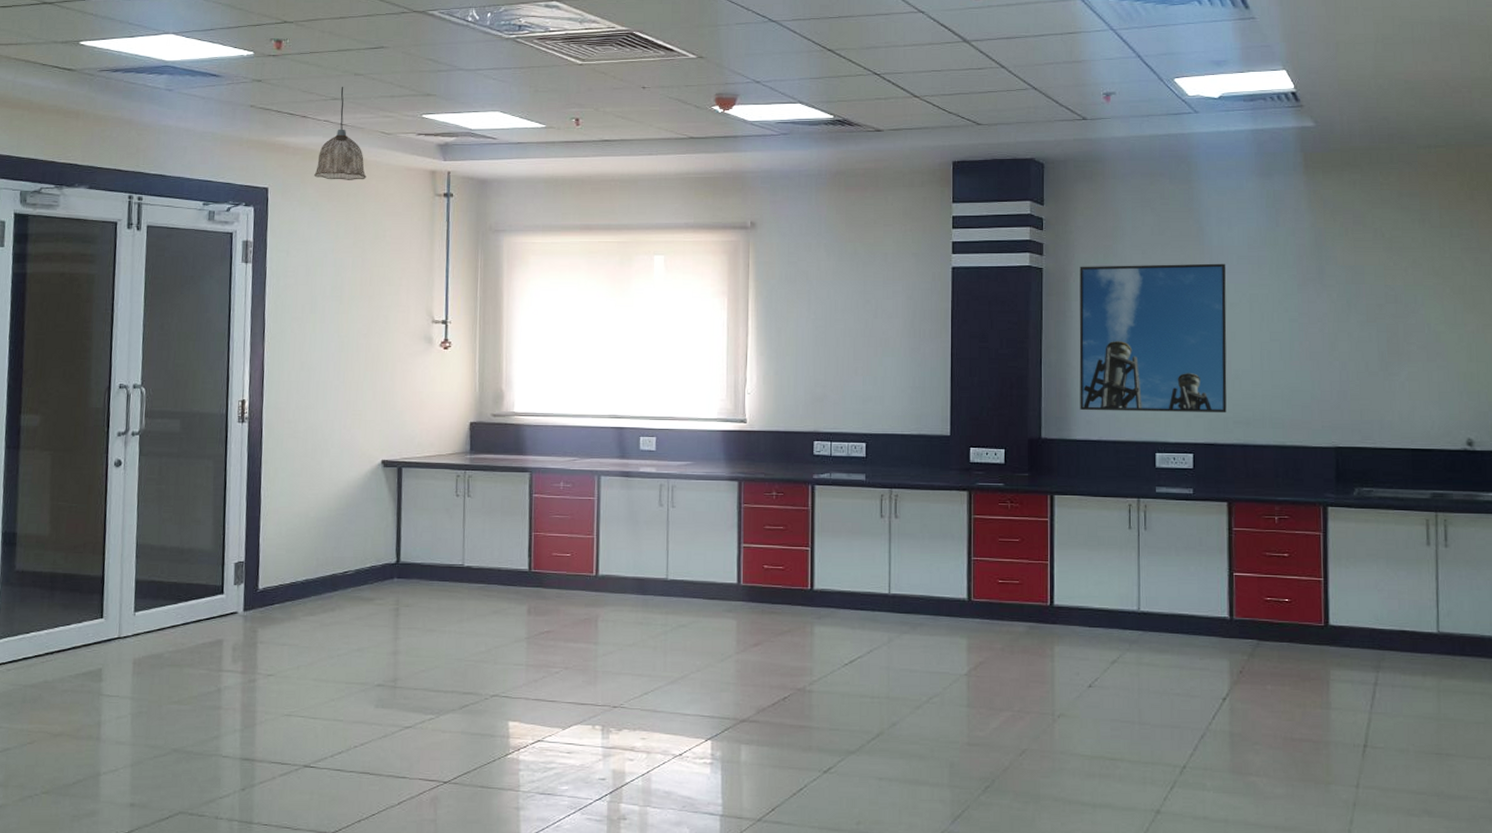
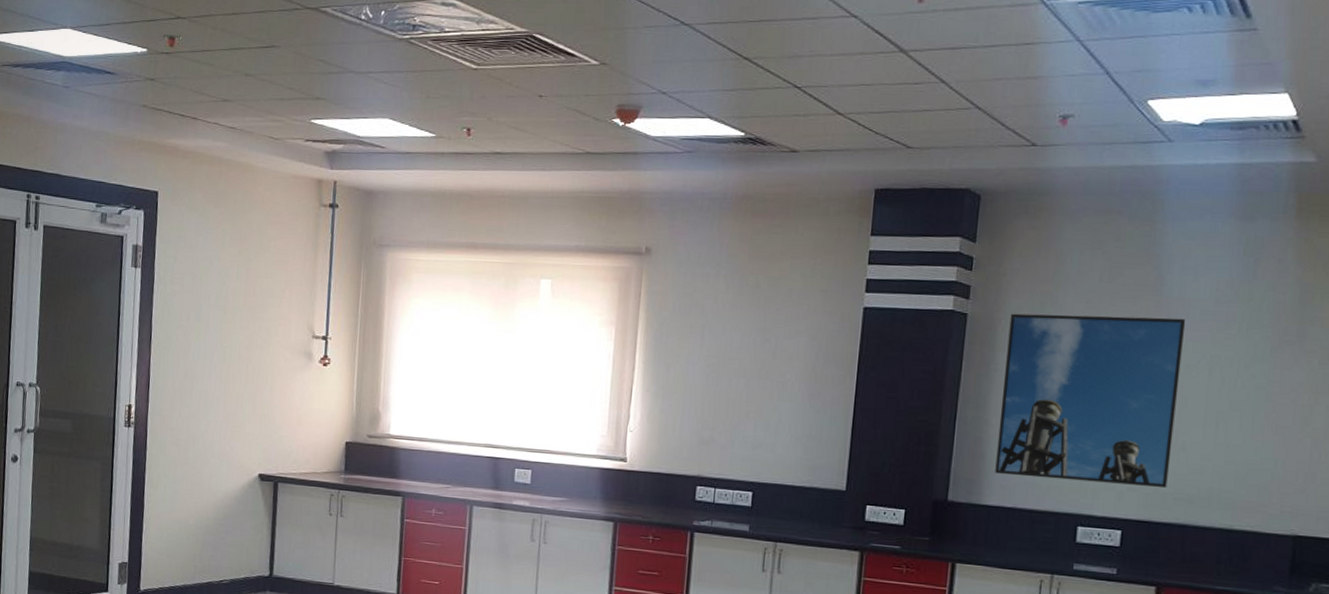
pendant lamp: present [314,87,367,180] -> none [202,88,254,187]

